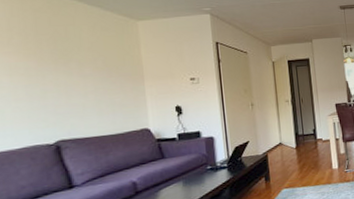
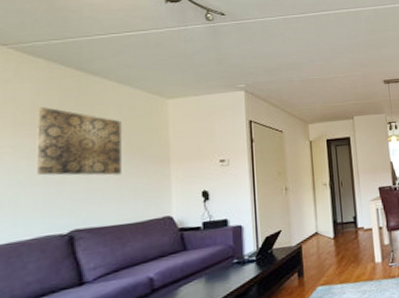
wall art: none [13,27,99,92] -> present [35,107,121,176]

